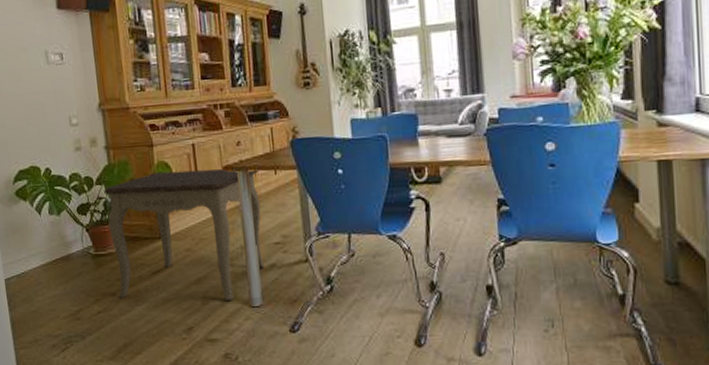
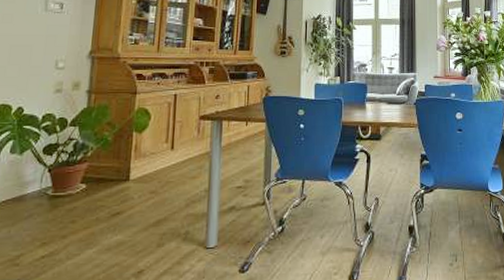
side table: present [104,168,265,302] -> none [70,117,232,243]

